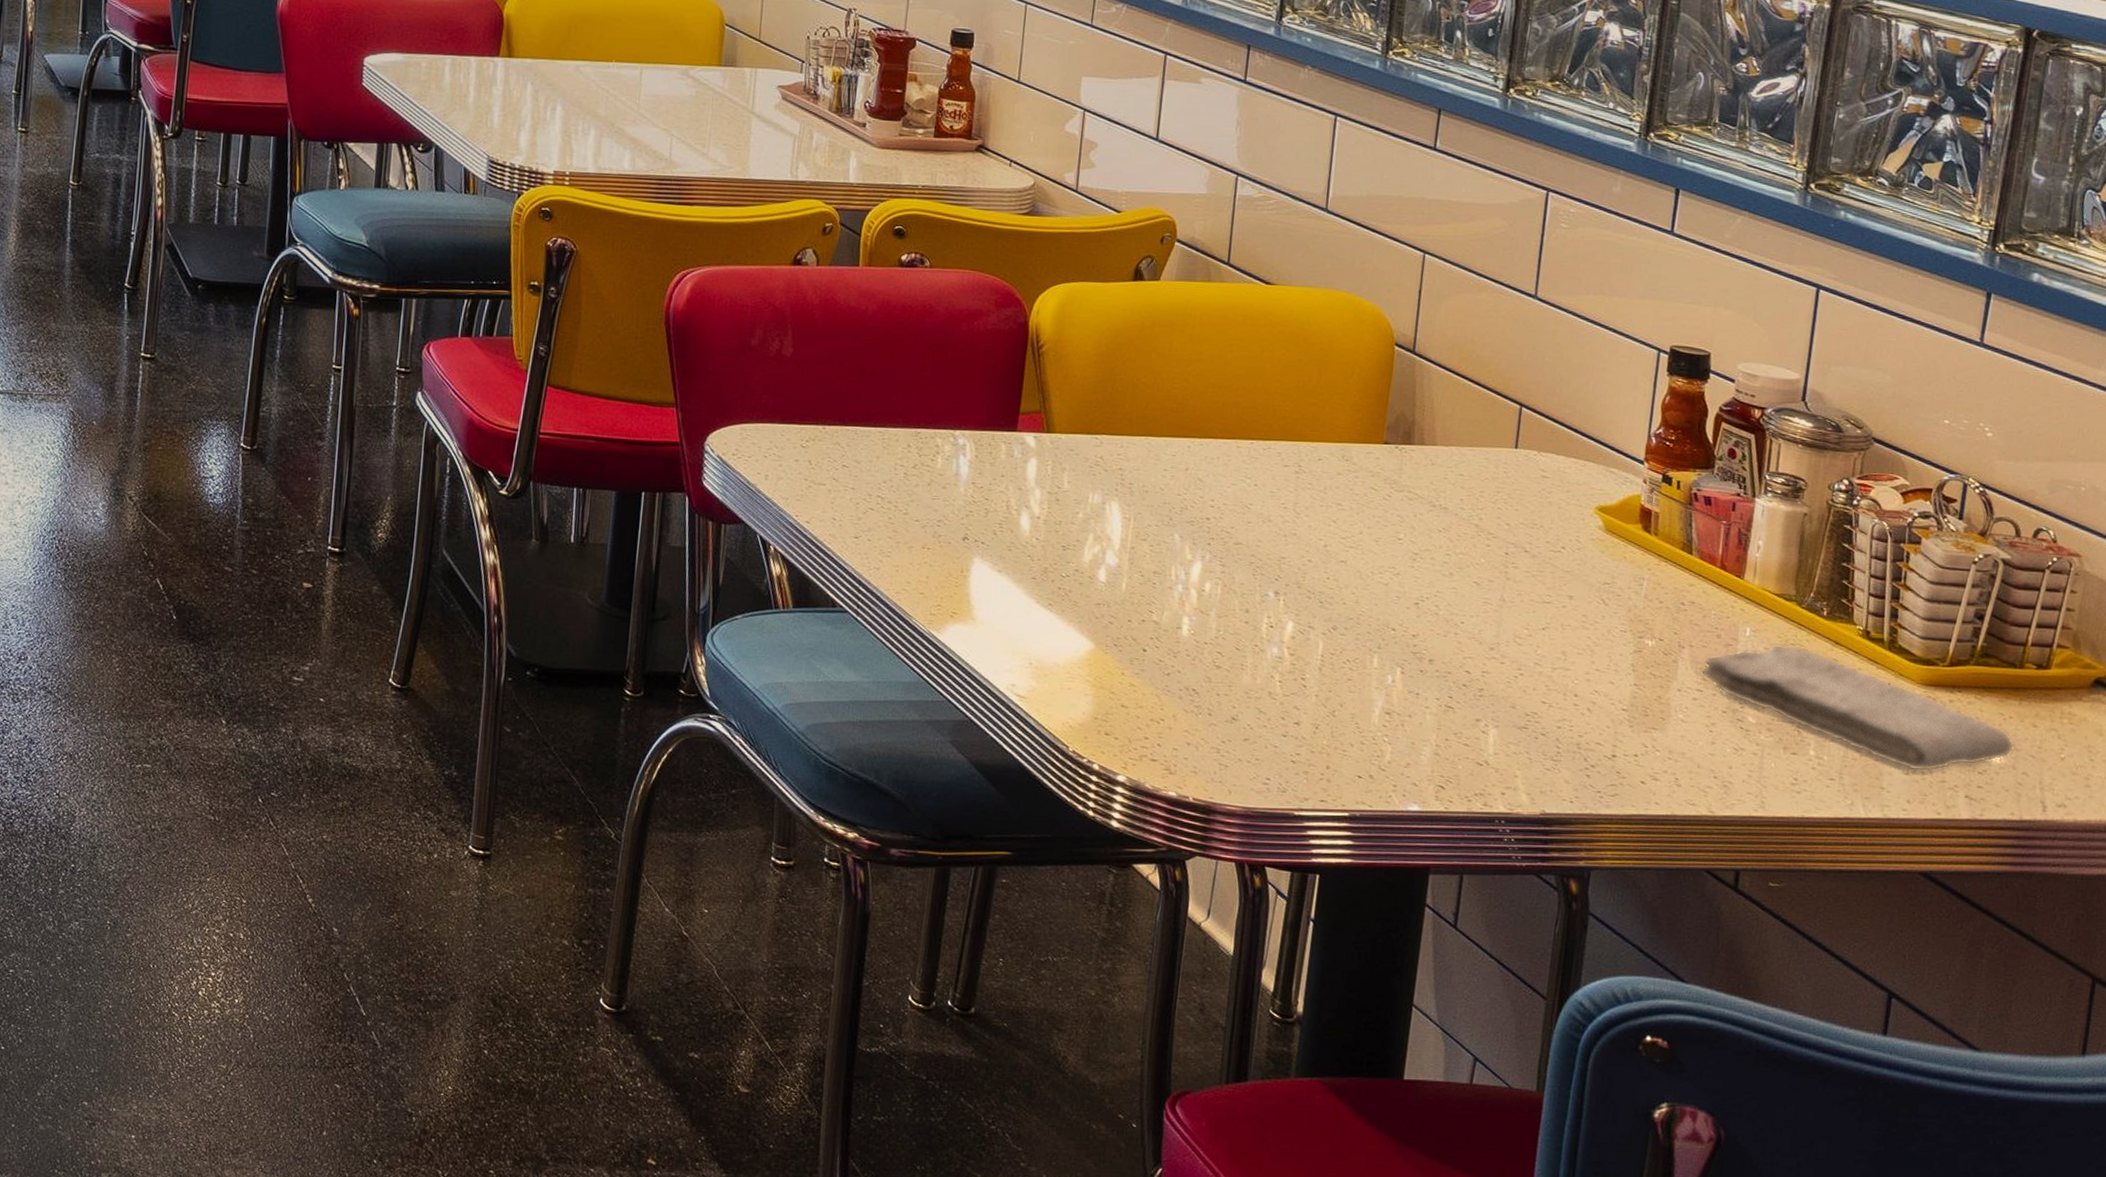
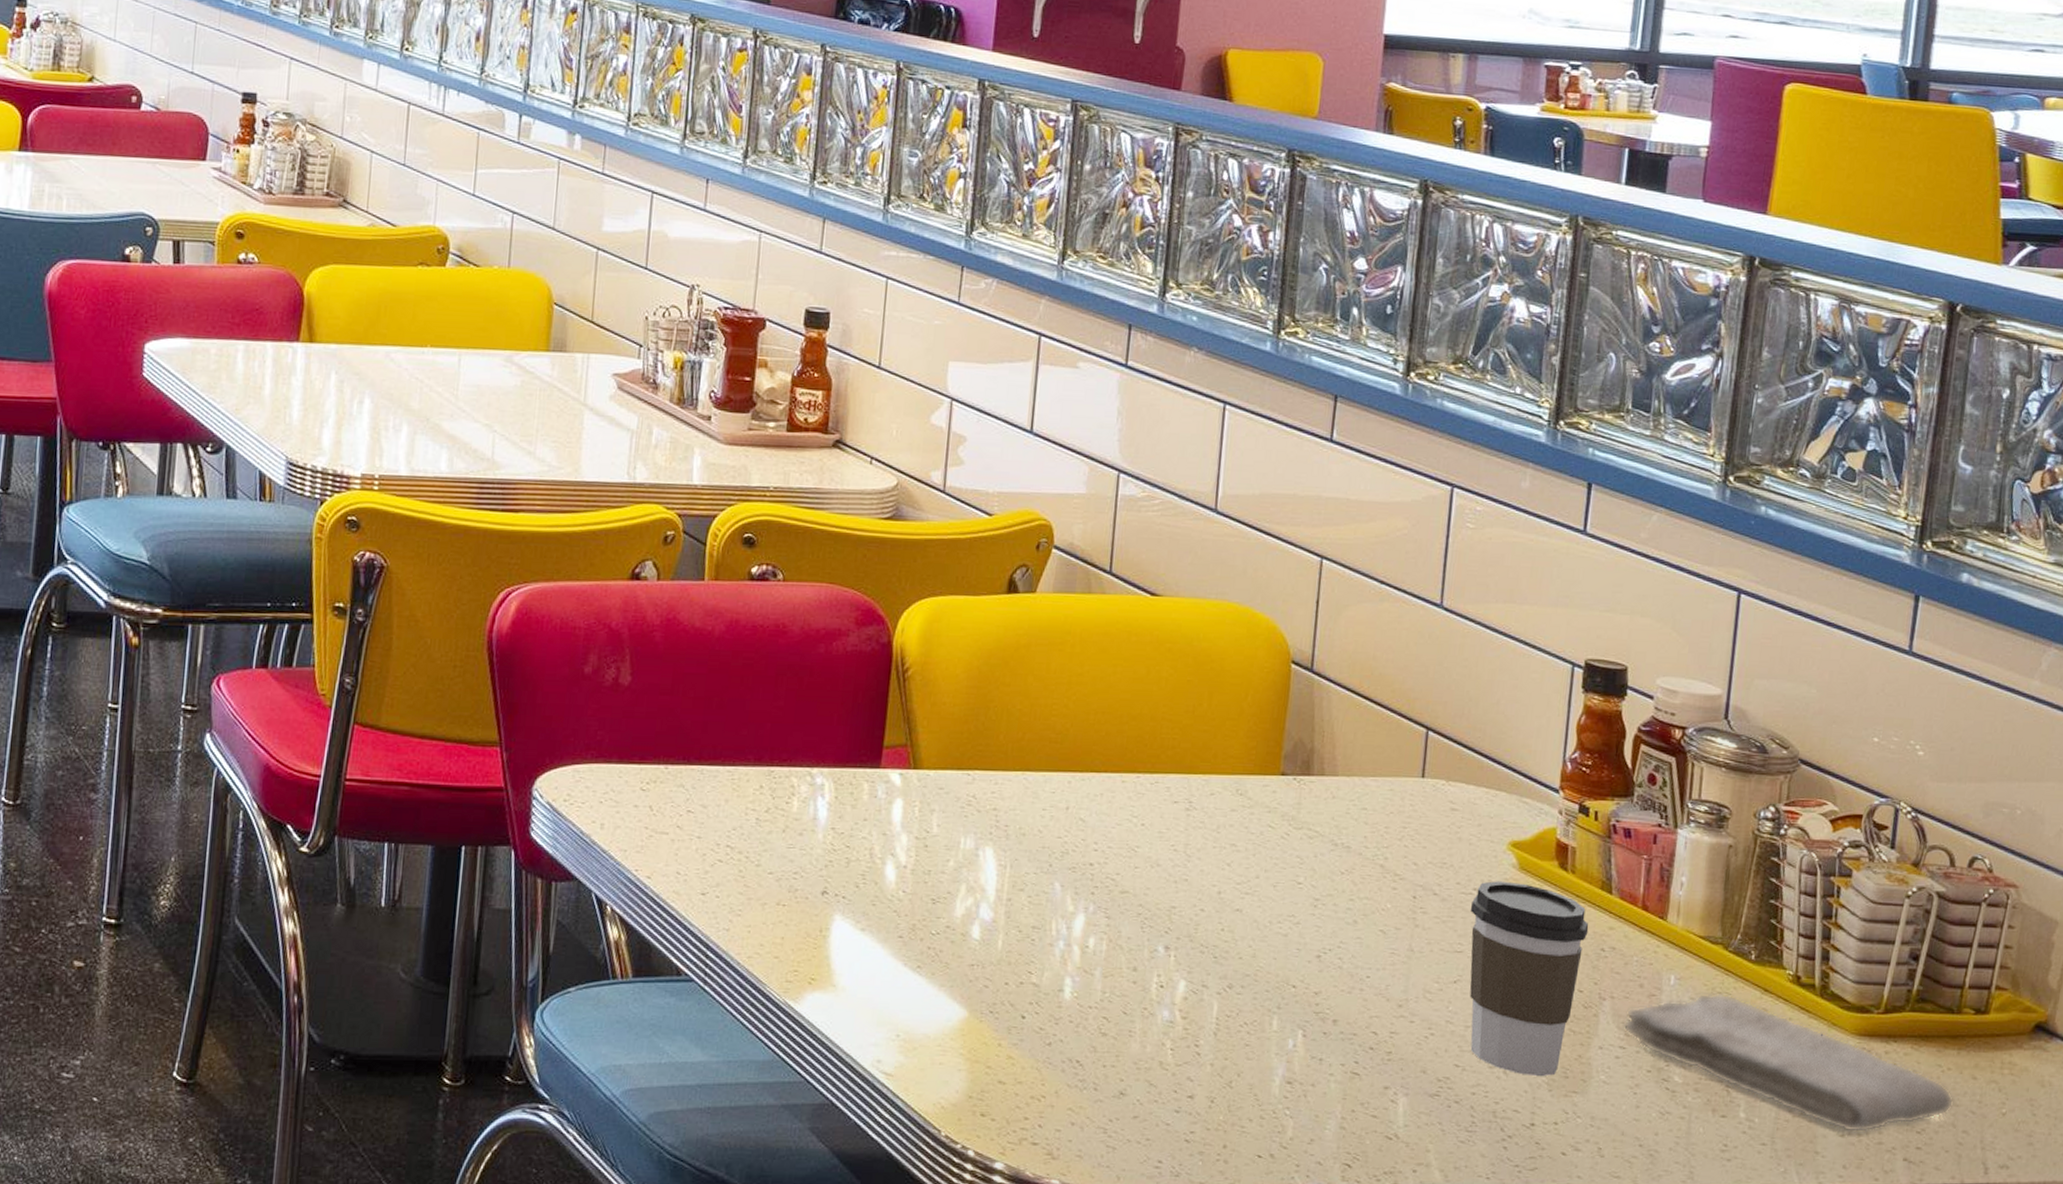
coffee cup: none [1557,541,1670,714] -> present [1469,881,1589,1077]

